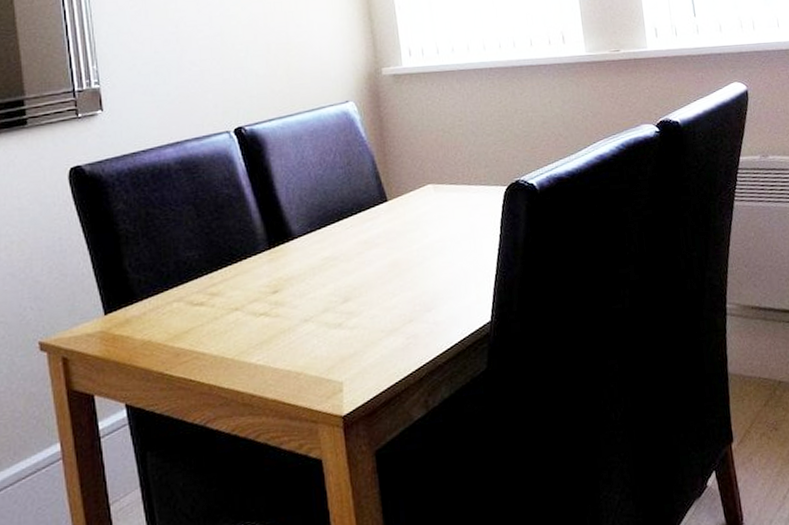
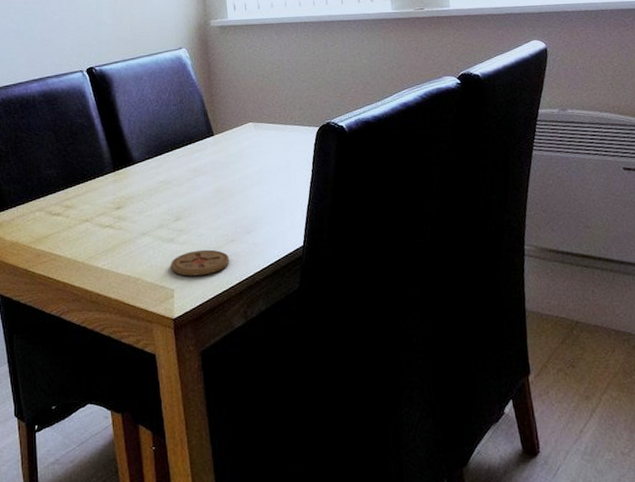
coaster: none [338,332,408,366] -> present [170,249,230,276]

